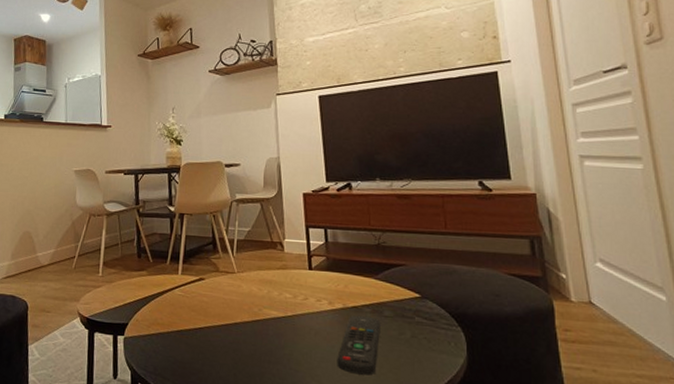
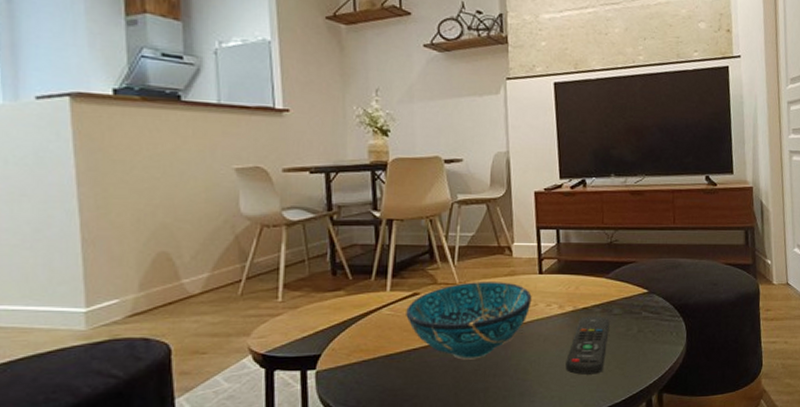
decorative bowl: none [193,272,303,344] -> present [406,282,532,360]

